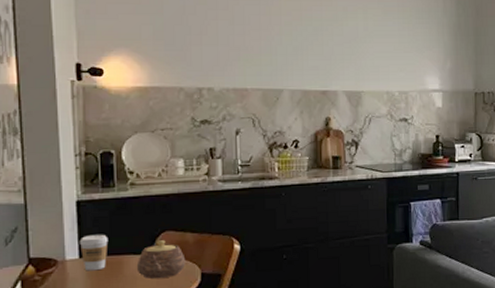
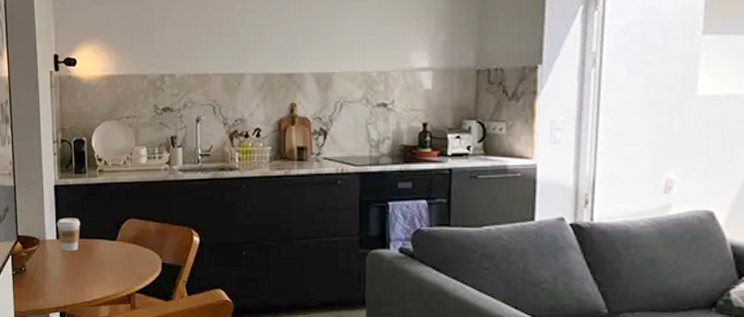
teapot: present [136,240,186,279] -> none [104,227,148,265]

